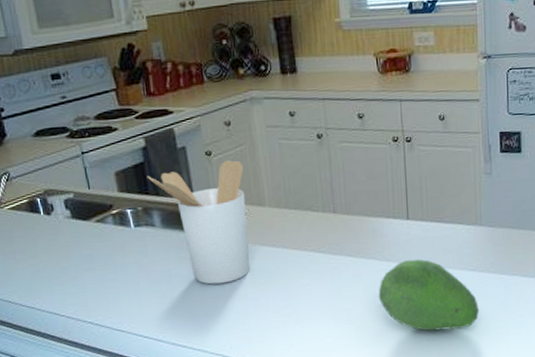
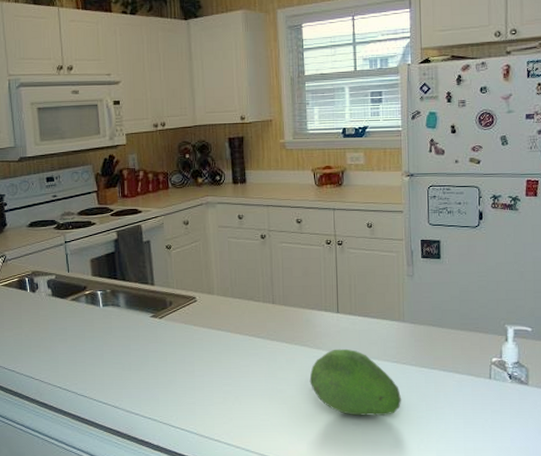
utensil holder: present [147,160,250,285] -> none [116,254,198,360]

